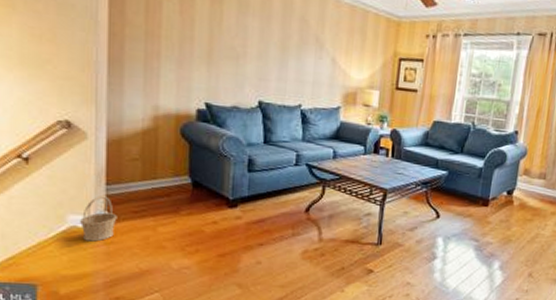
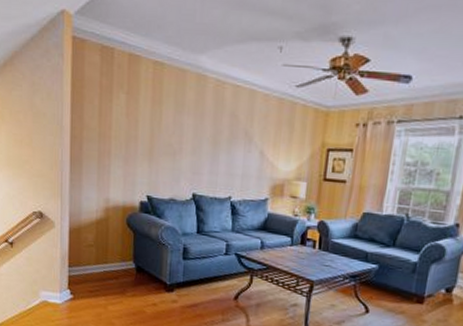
basket: present [80,195,117,242] -> none [50,276,77,315]

